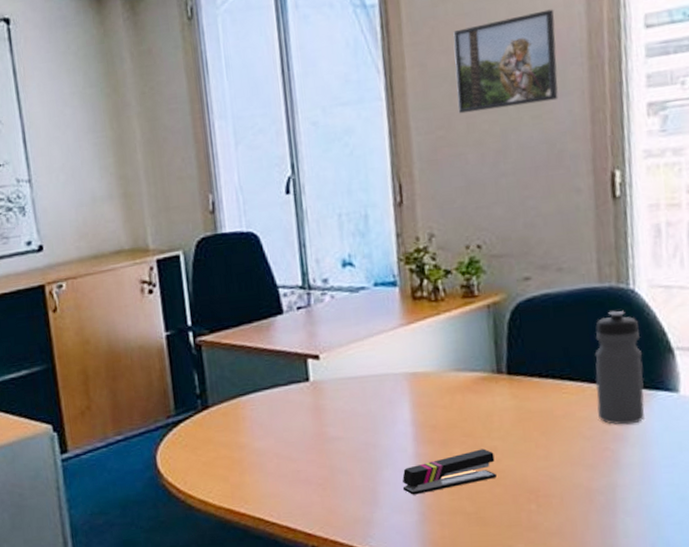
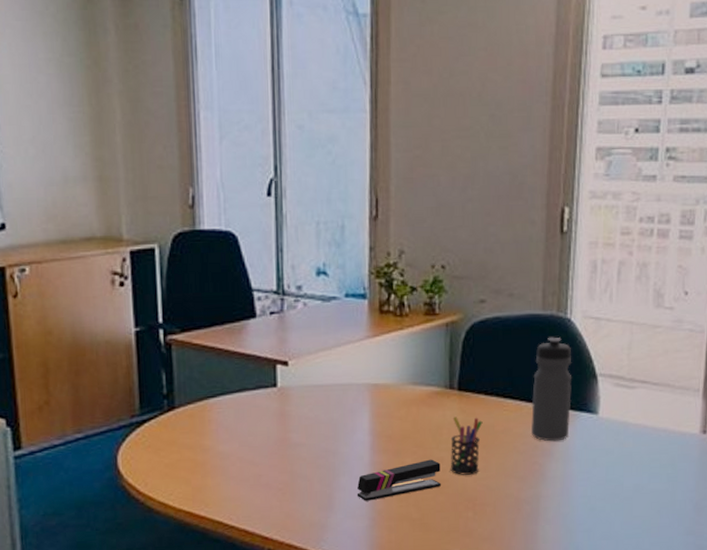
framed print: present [453,9,558,114] -> none [435,46,527,136]
pen holder: none [503,402,540,465] -> present [450,417,483,475]

